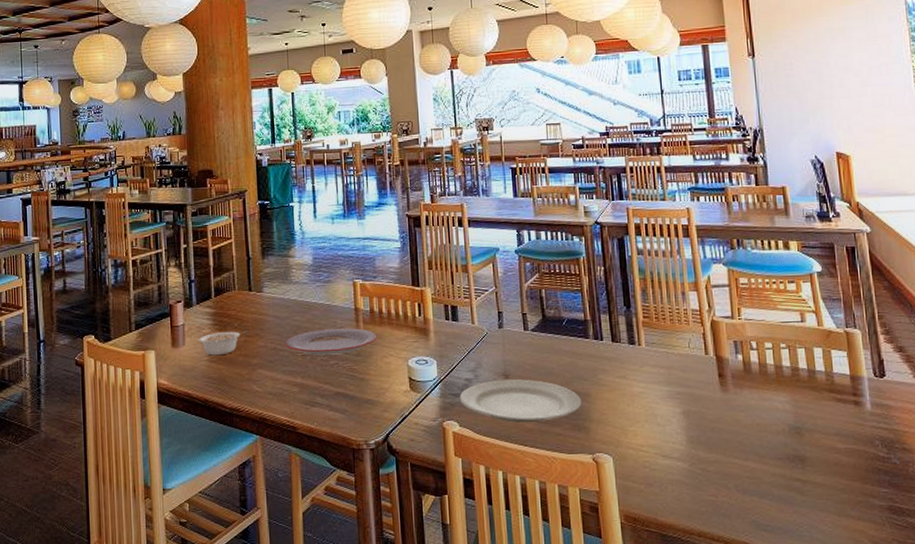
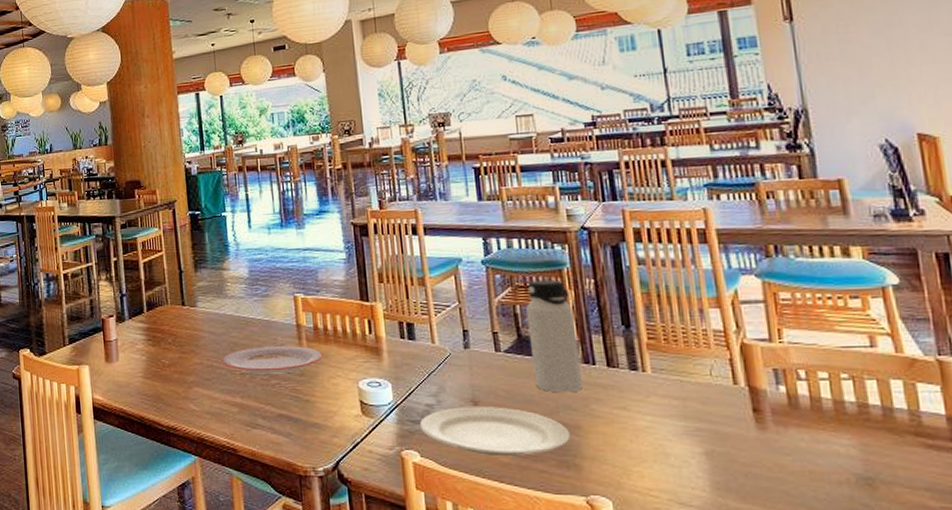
legume: present [198,330,248,356] -> none [132,346,183,372]
water bottle: none [550,267,593,365] -> present [526,280,584,393]

